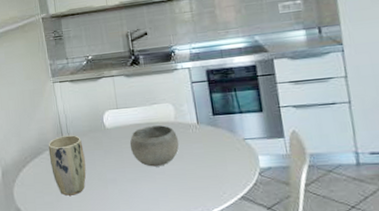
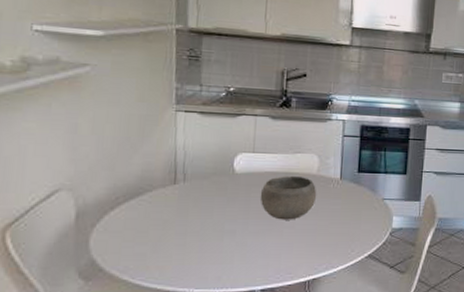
plant pot: present [48,135,86,196] -> none [151,176,201,247]

